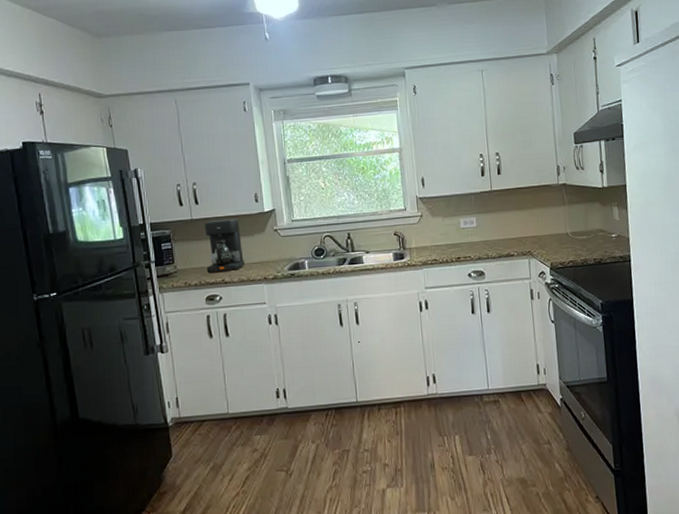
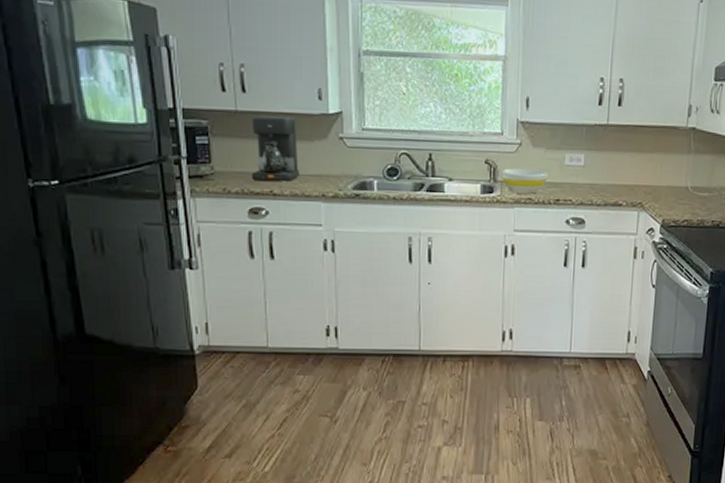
bowl: none [407,234,448,257] -> present [500,168,549,194]

